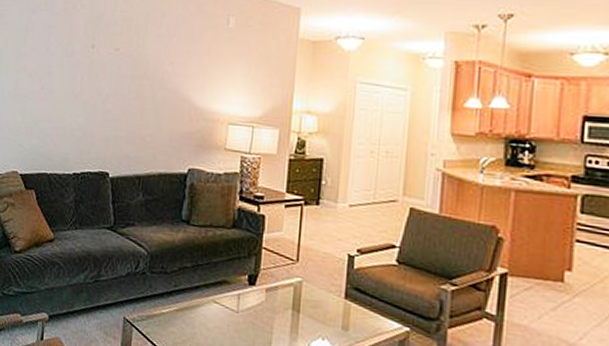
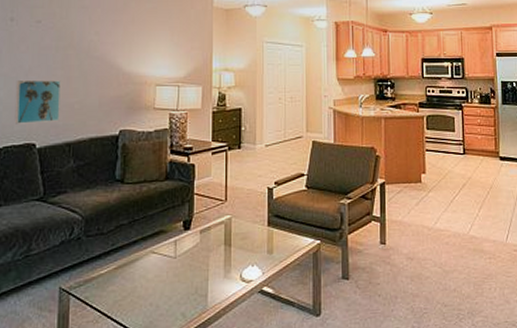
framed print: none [91,108,134,153] -> present [14,80,61,124]

